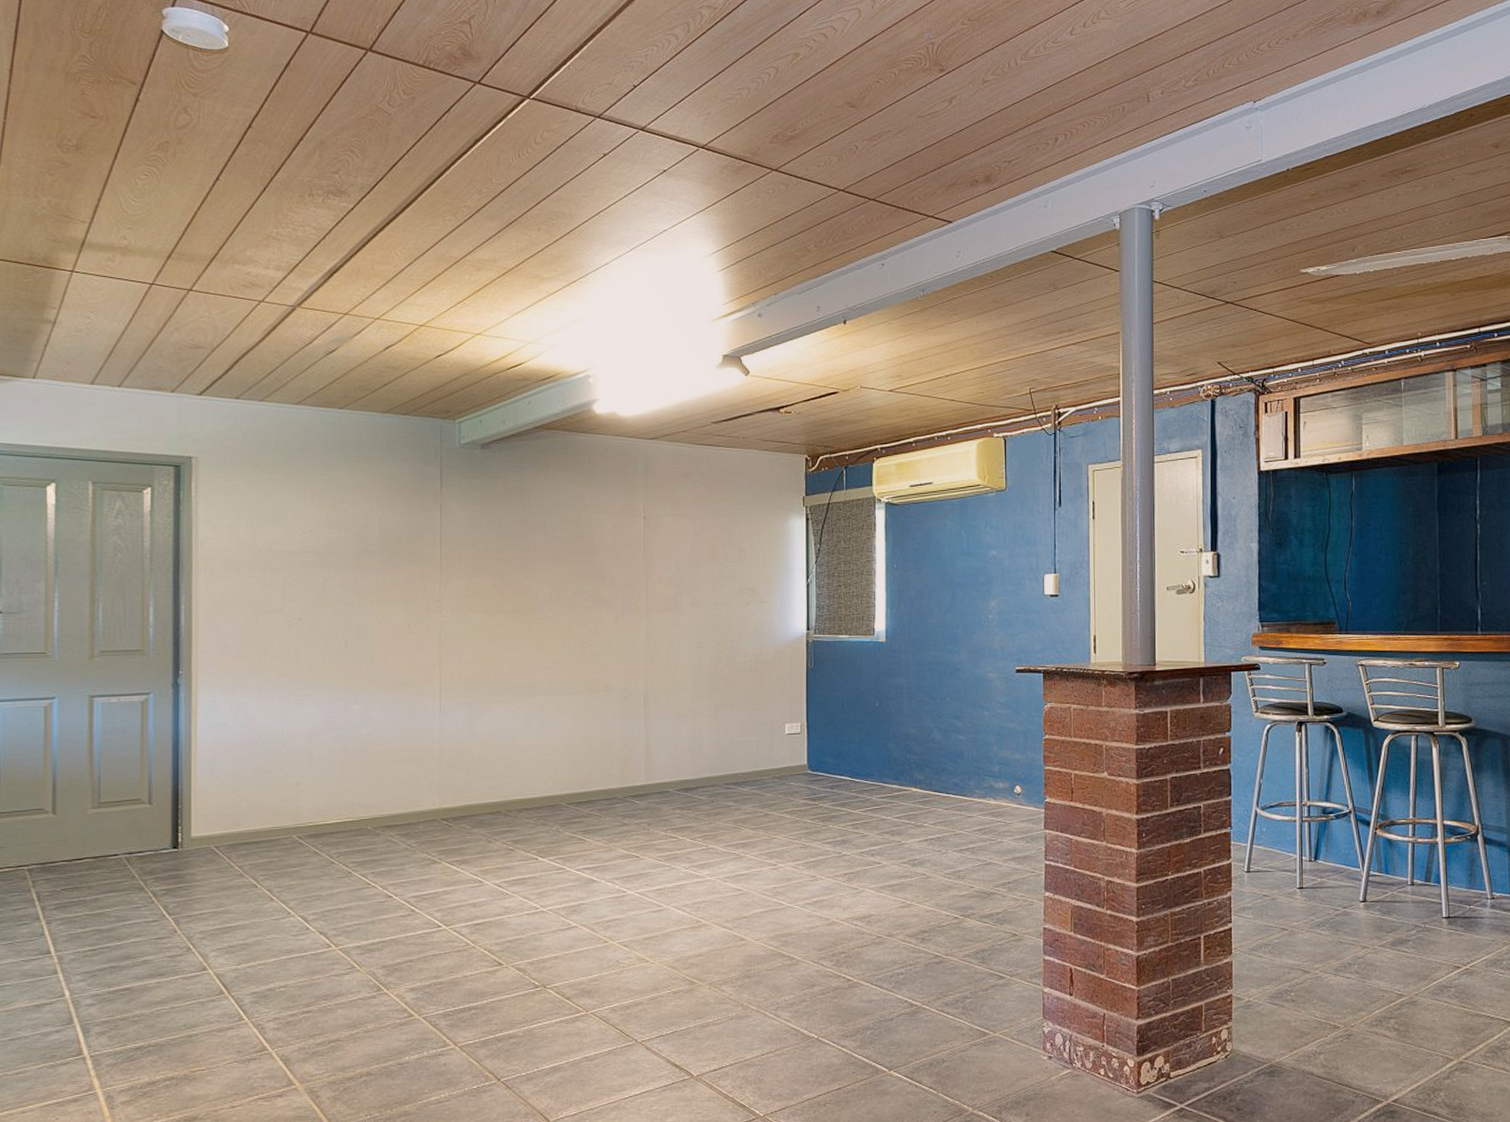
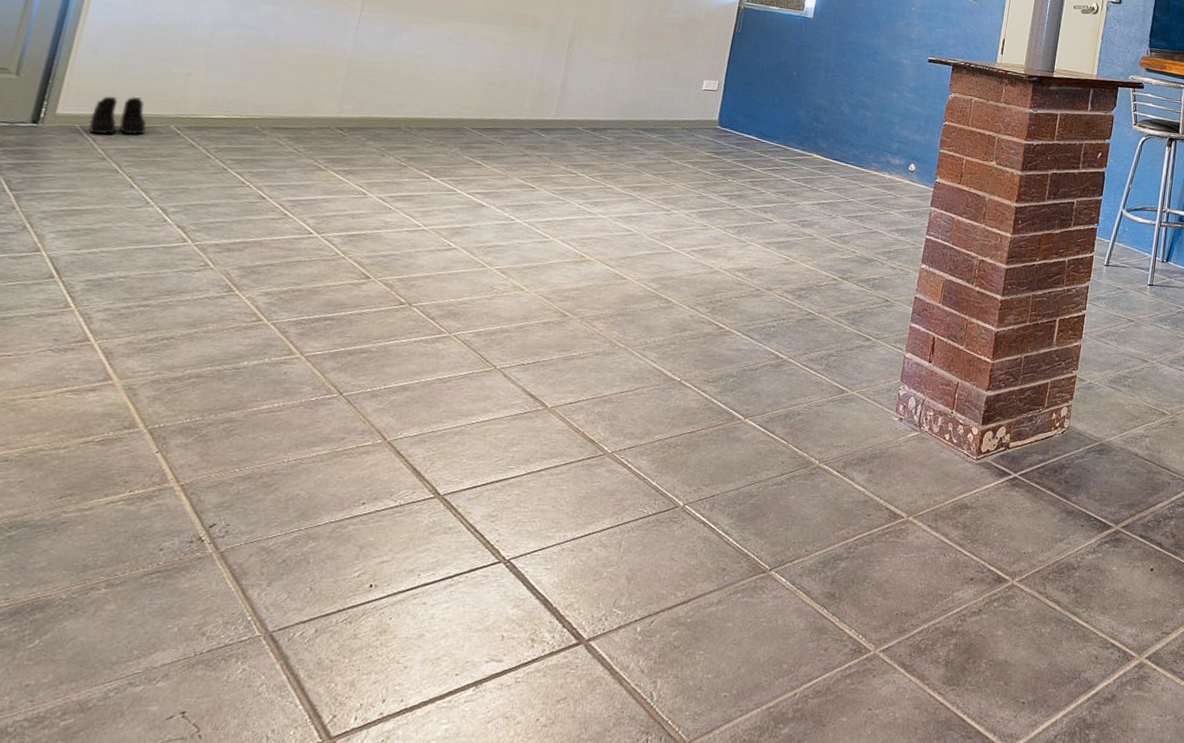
boots: none [222,812,272,852] -> present [89,96,147,135]

